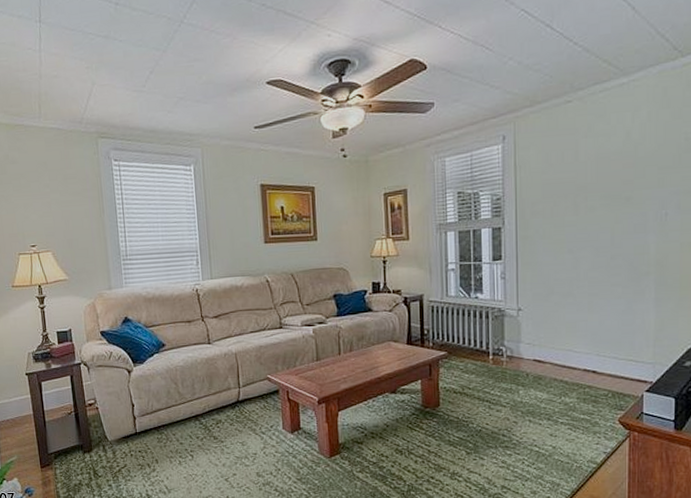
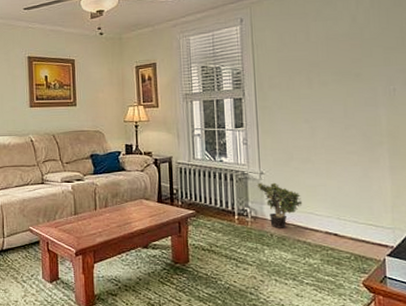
potted plant: none [513,319,561,367] -> present [256,182,303,228]

